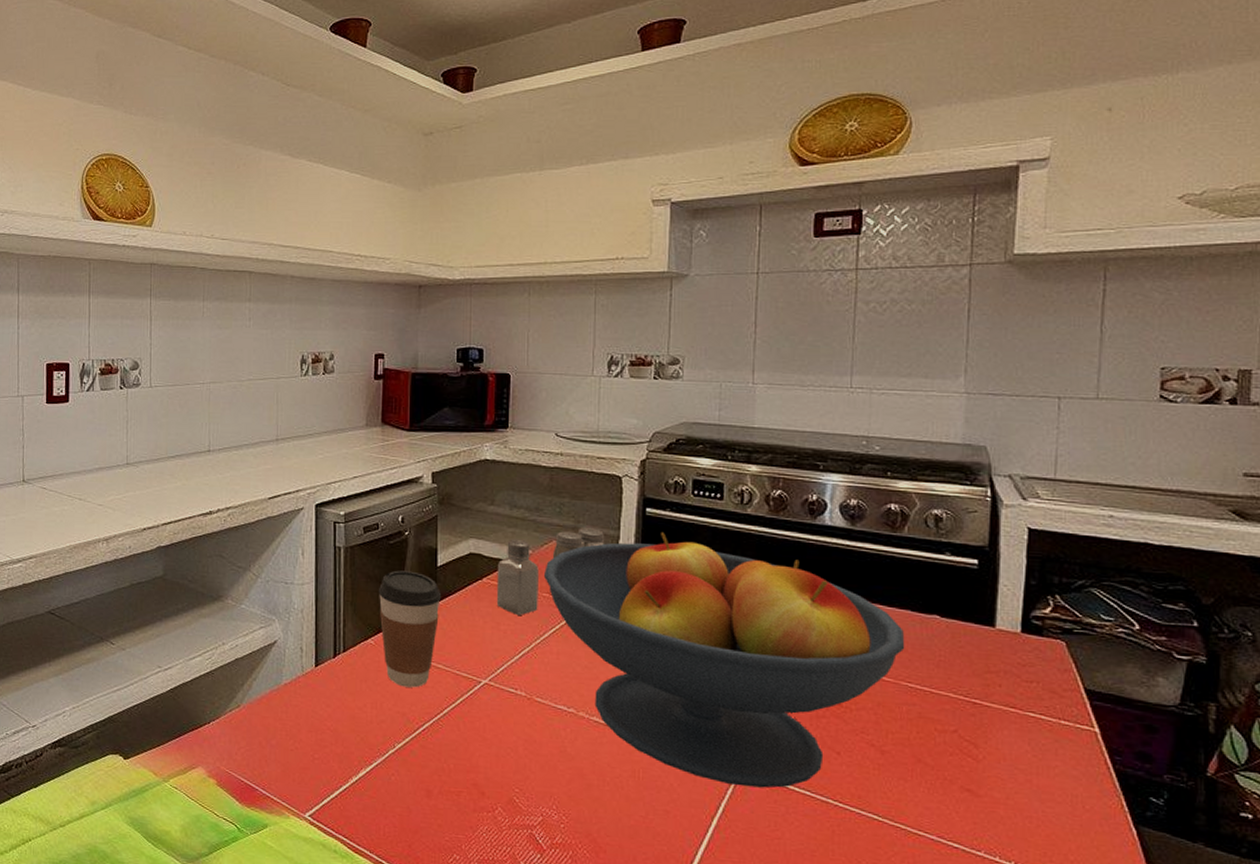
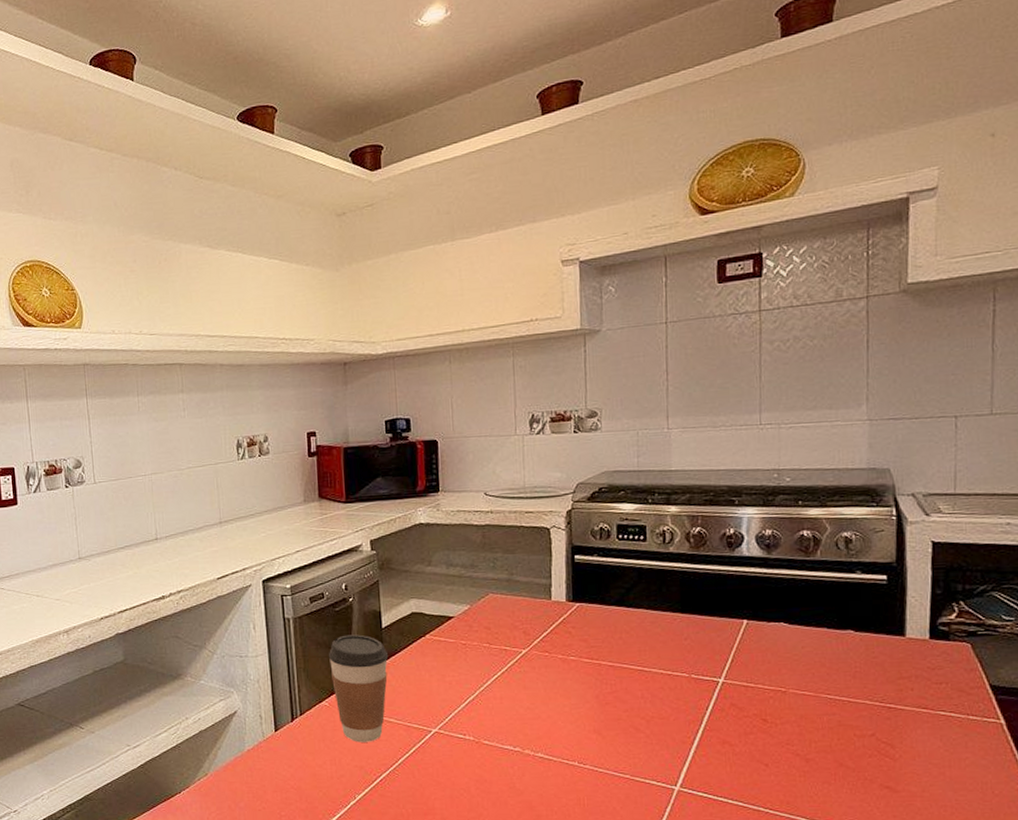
saltshaker: present [496,539,539,615] -> none [438,595,480,666]
fruit bowl: present [544,531,905,788] -> none [483,576,823,803]
salt and pepper shaker: present [552,528,605,559] -> none [489,579,538,611]

